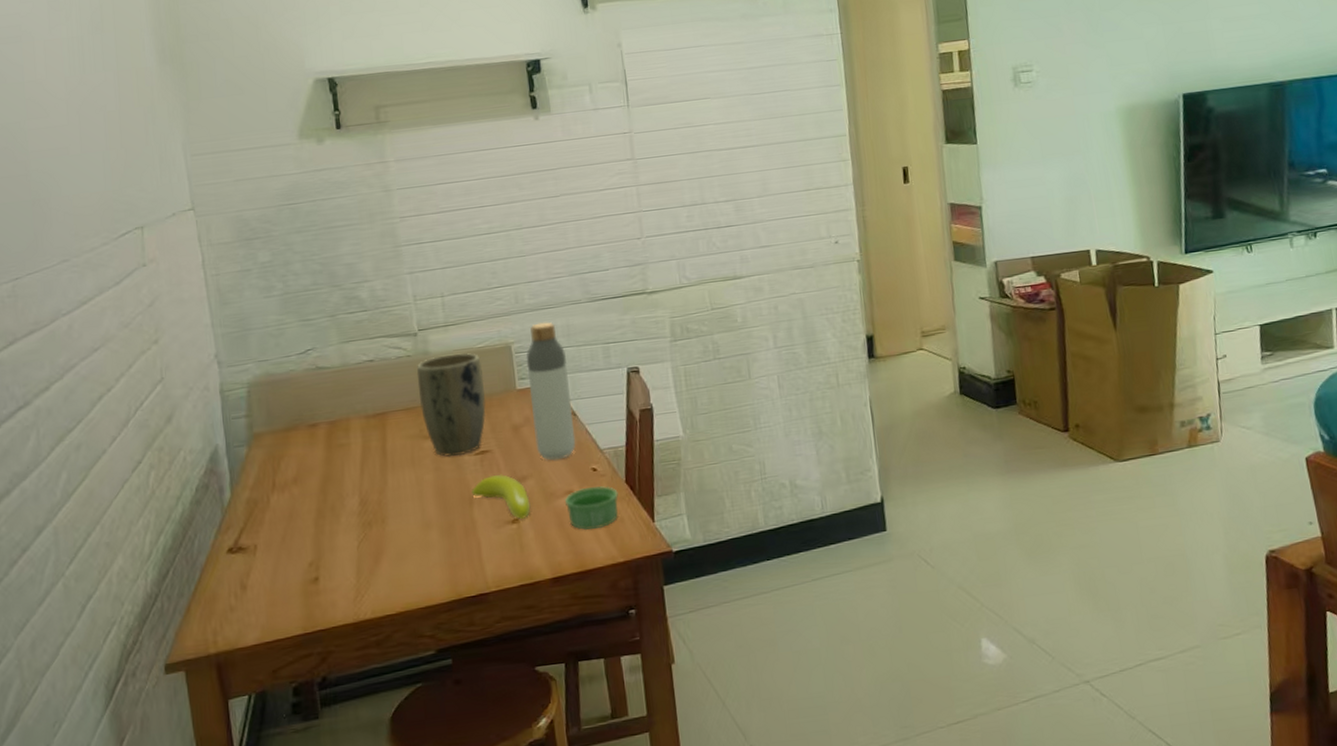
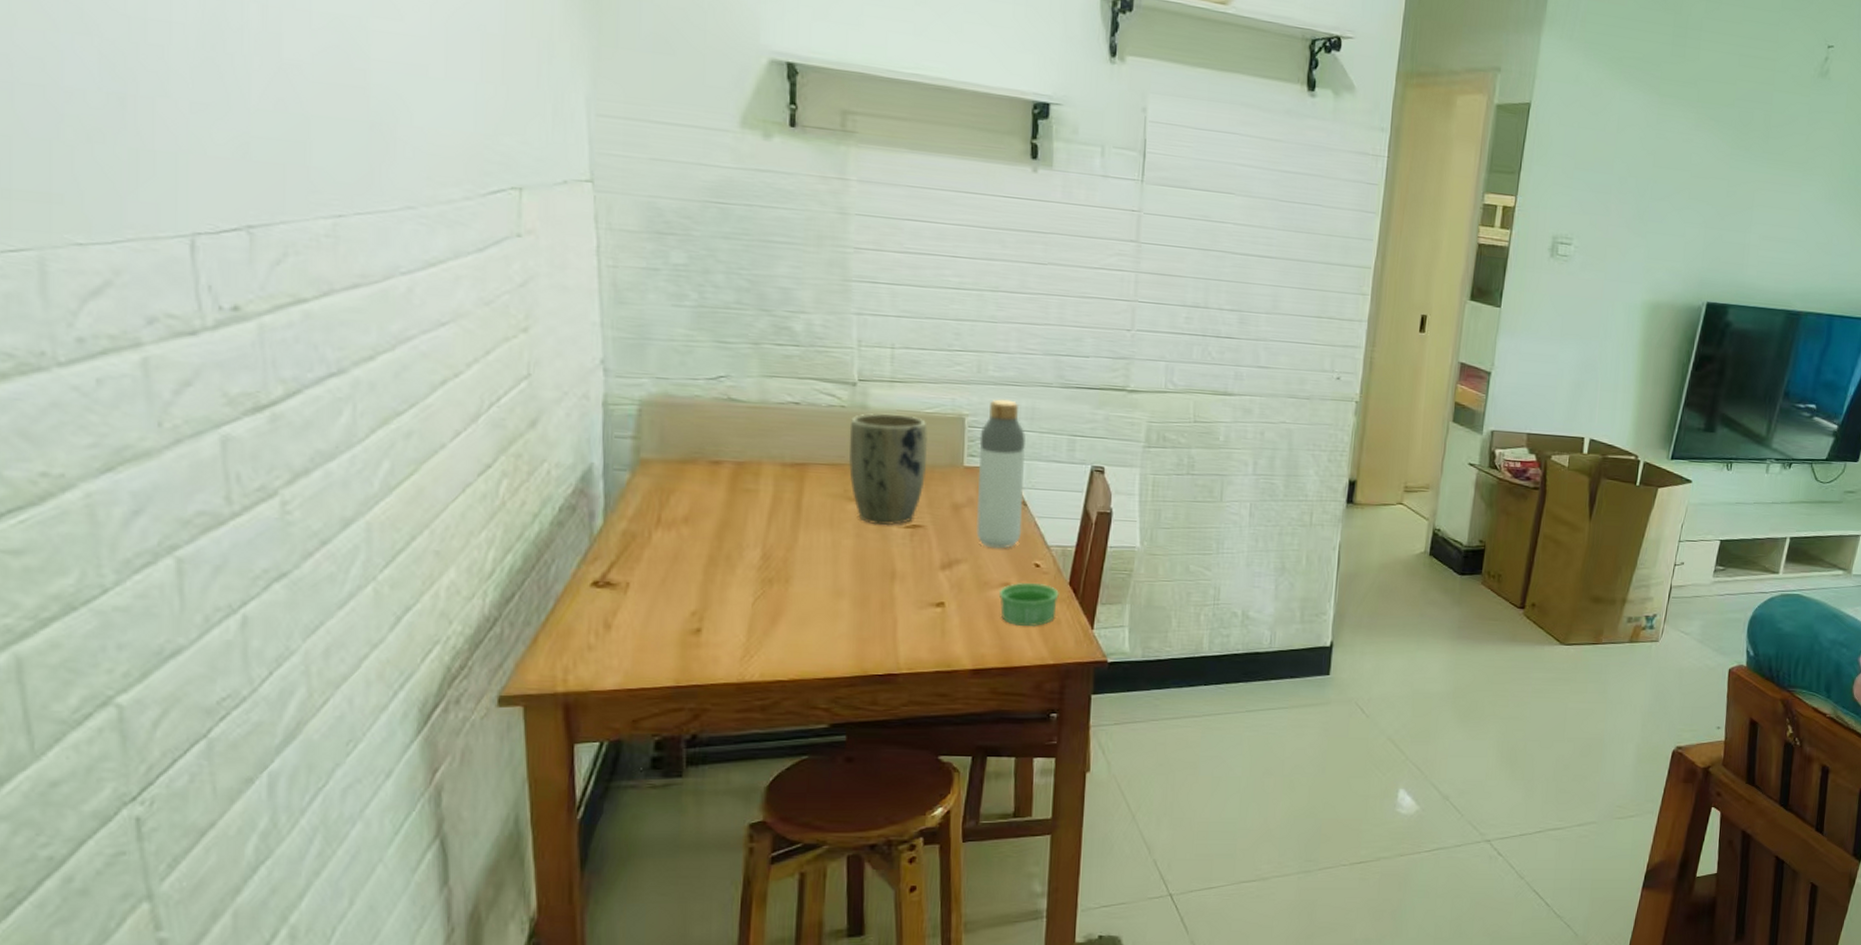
banana: present [472,473,531,519] -> none [895,552,960,603]

